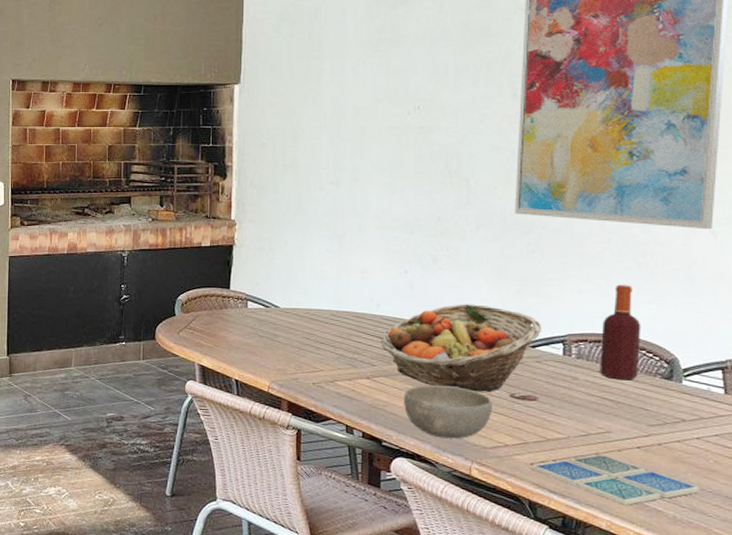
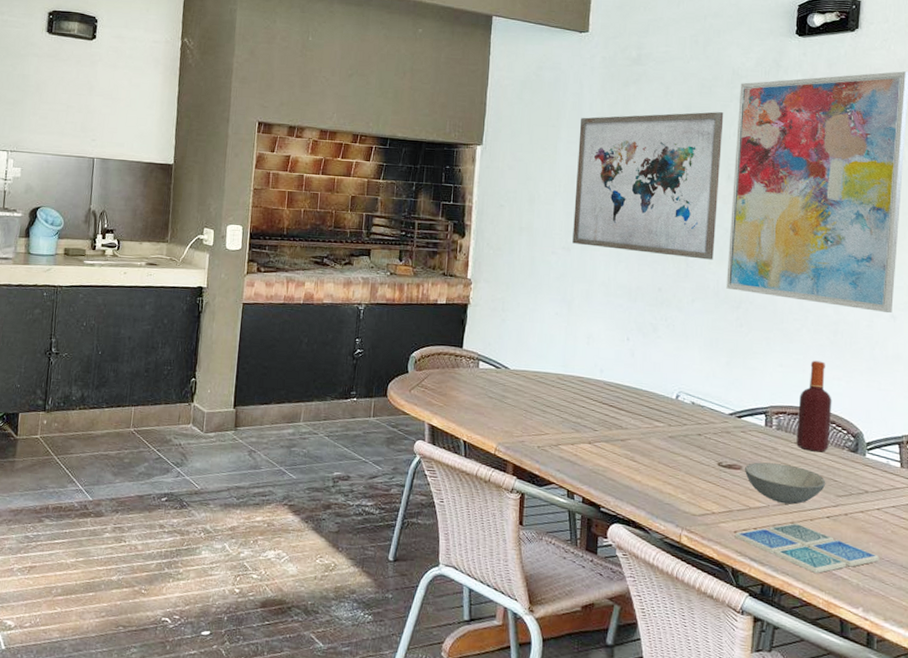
wall art: none [341,26,507,185] -> present [572,112,724,260]
fruit basket: present [380,304,543,393] -> none [602,372,748,461]
bowl: present [404,385,493,439] -> none [622,451,702,506]
soup bowl: none [541,392,636,435] -> present [745,462,826,505]

